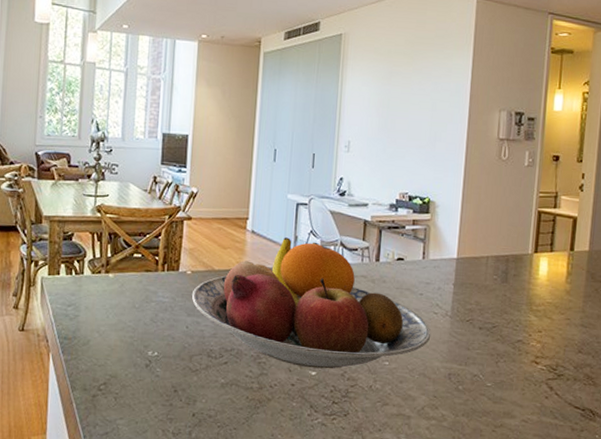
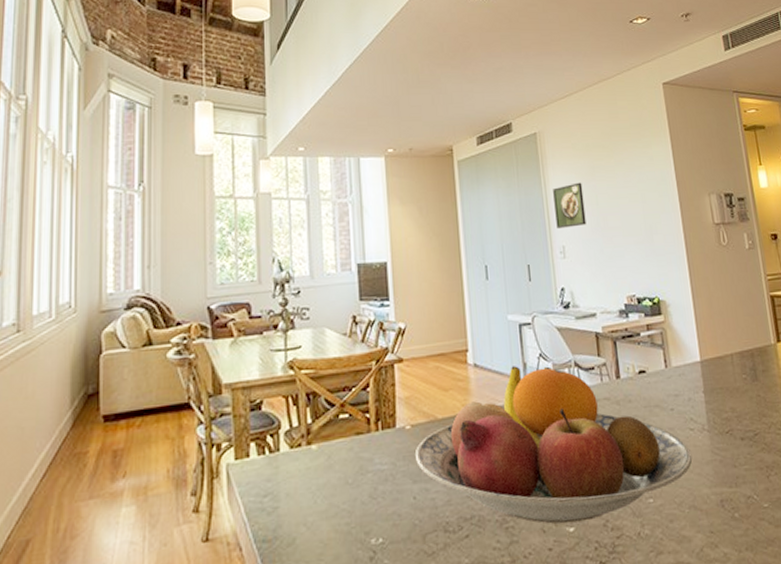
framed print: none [346,85,377,126] -> present [553,182,587,228]

